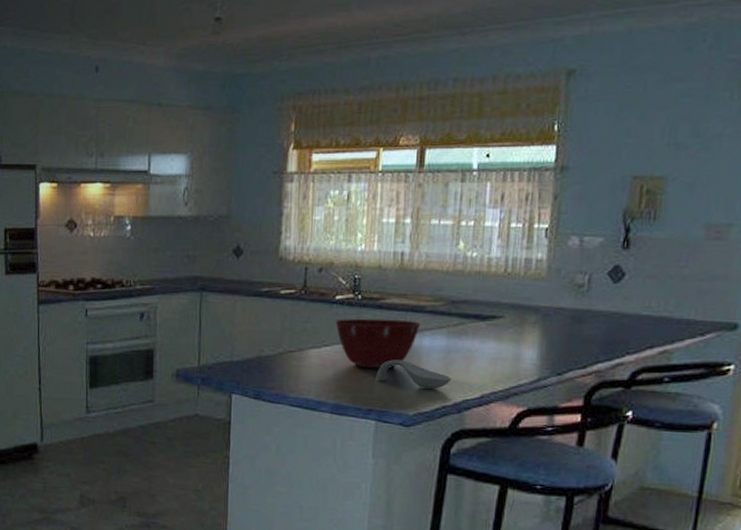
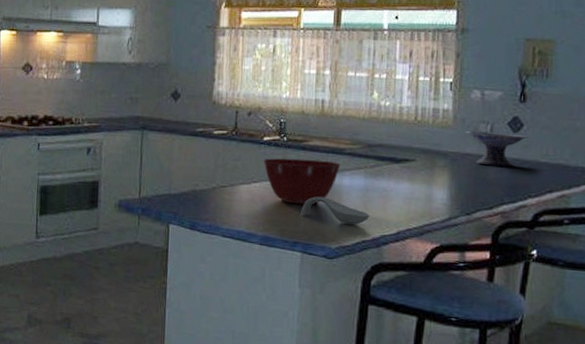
decorative bowl: none [559,282,630,321] -> present [465,130,529,167]

